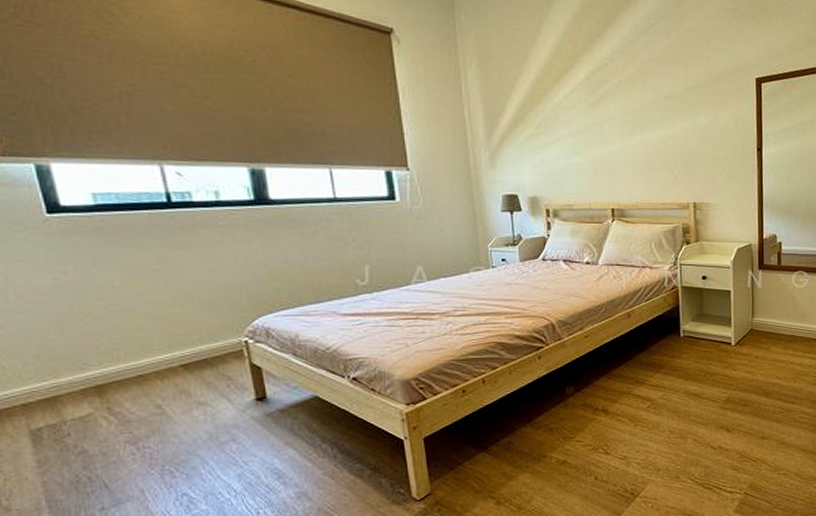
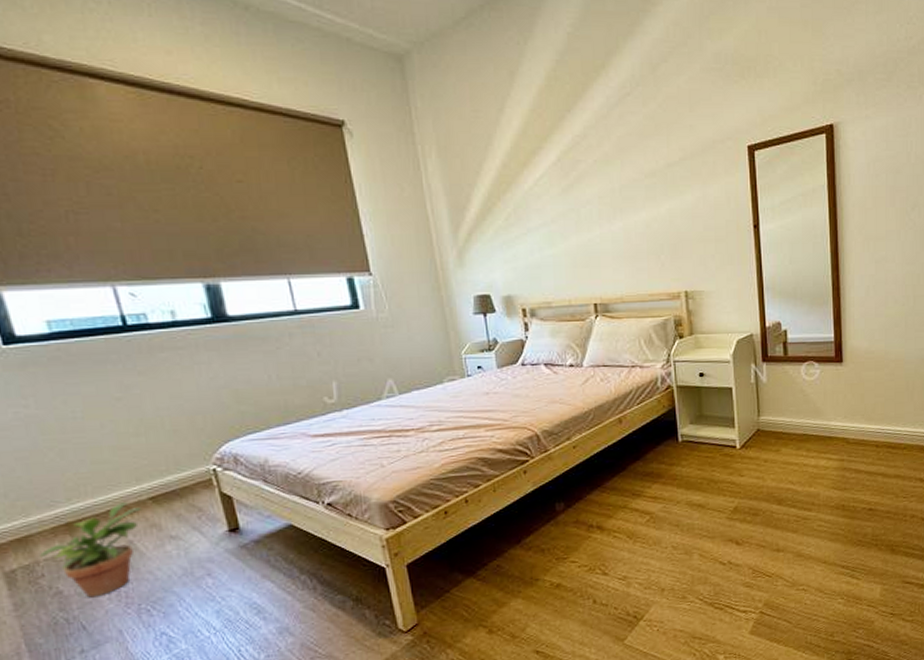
potted plant: none [66,368,173,458] -> present [38,502,142,598]

